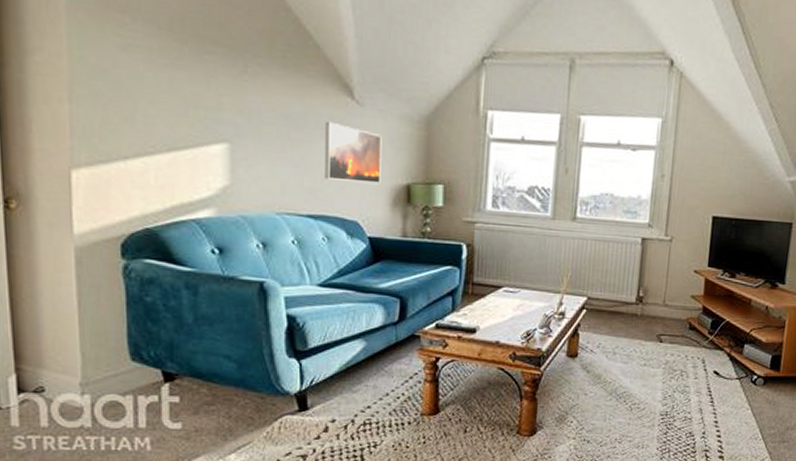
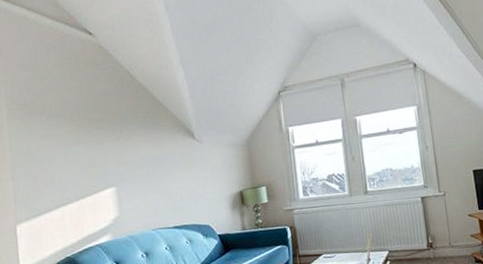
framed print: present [325,121,382,185] -> none [178,157,221,199]

